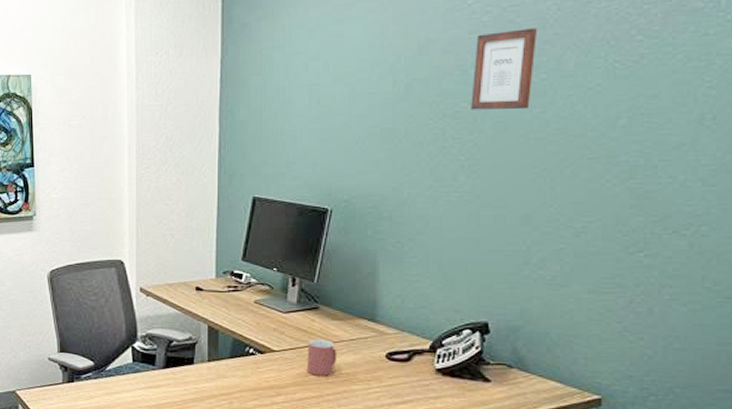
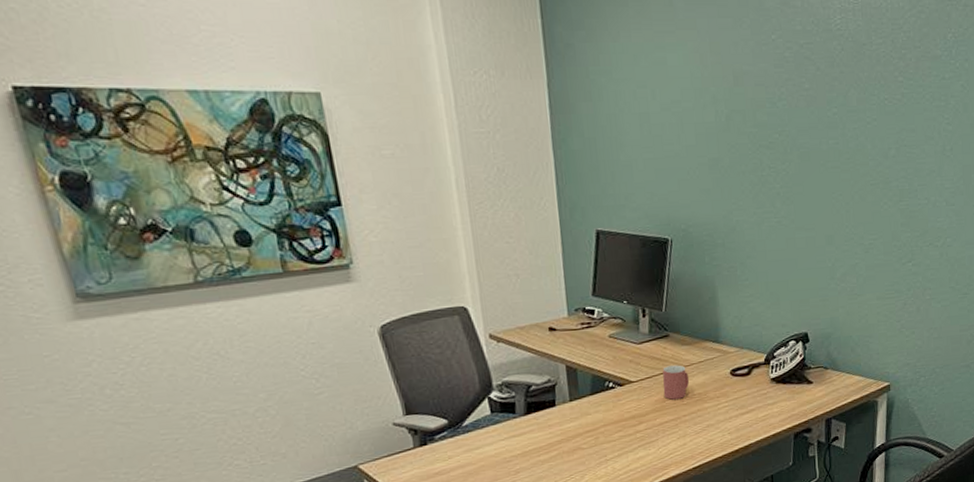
picture frame: present [471,28,537,110] -> none [781,66,828,141]

